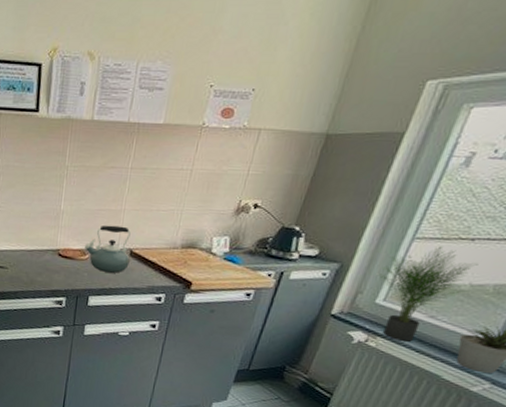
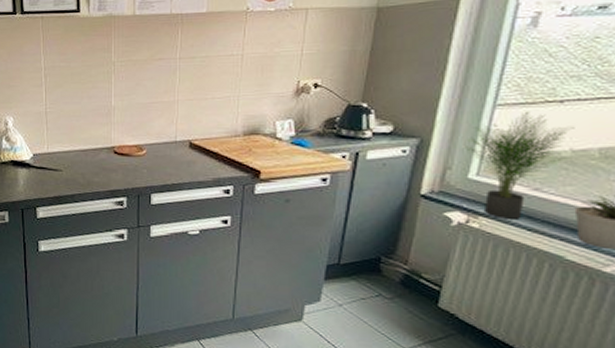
kettle: present [83,225,131,273] -> none [140,117,190,167]

